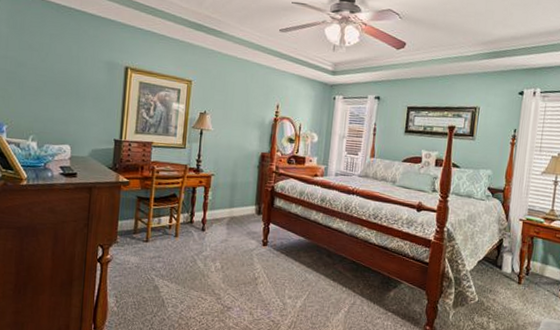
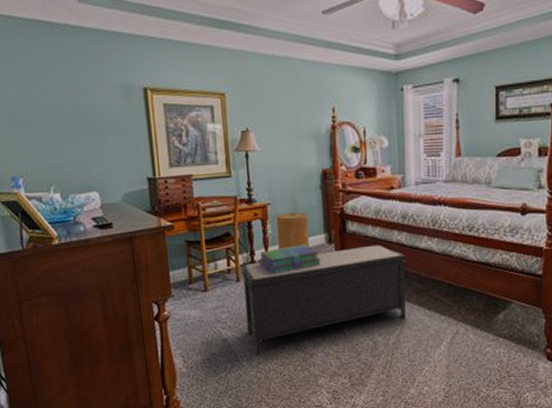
bench: none [177,220,320,303] -> present [241,244,407,354]
stack of books: none [196,212,249,235] -> present [258,245,321,275]
basket: none [214,184,244,215] -> present [276,212,310,250]

